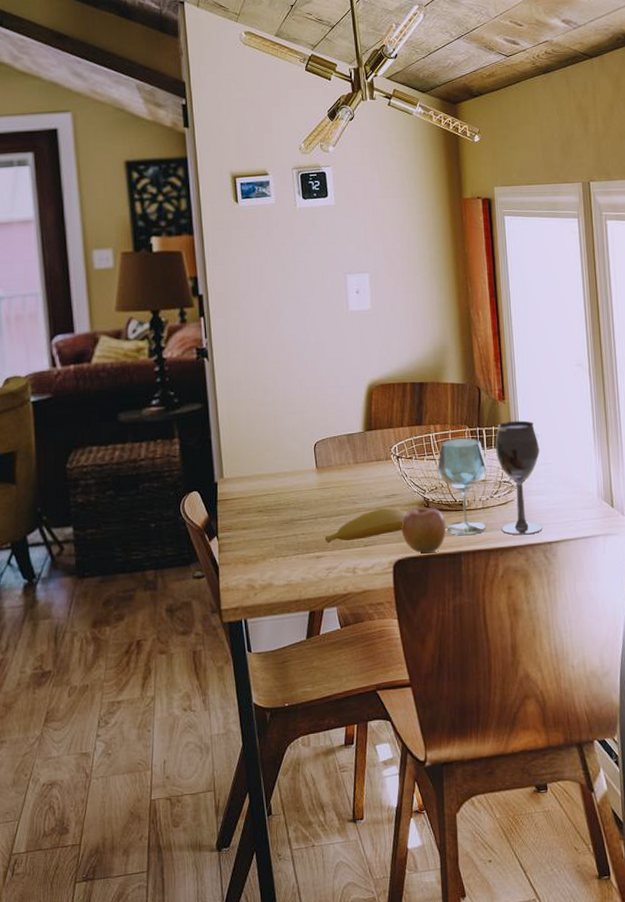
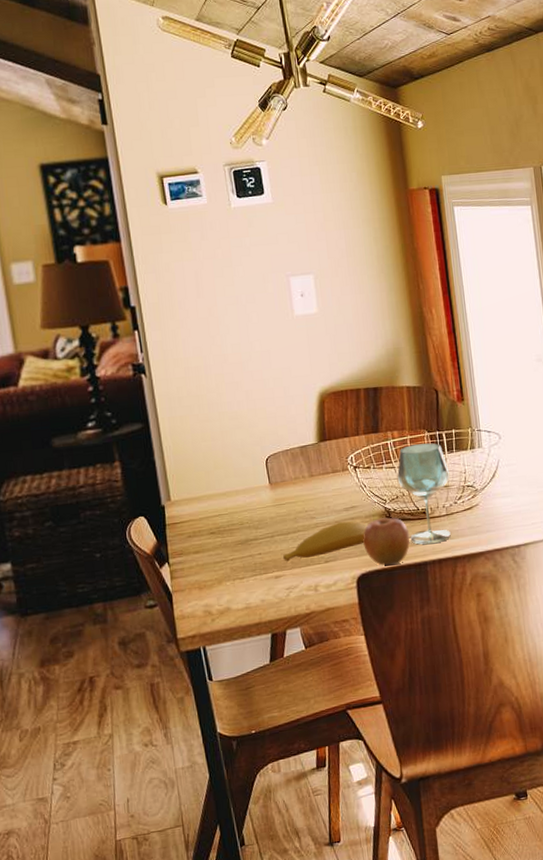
wine glass: present [495,420,542,535] -> none [456,421,510,541]

